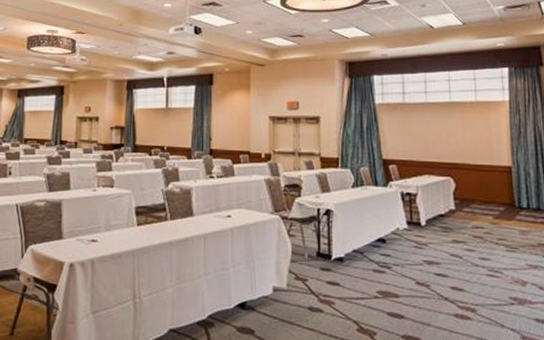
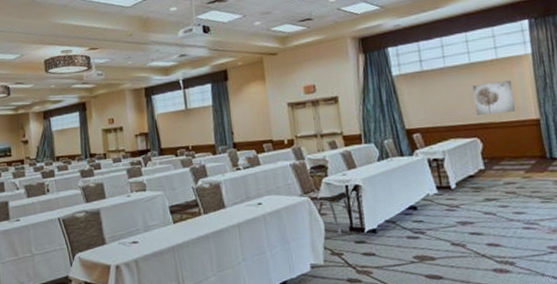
wall art: none [451,124,490,157] -> present [473,80,516,115]

